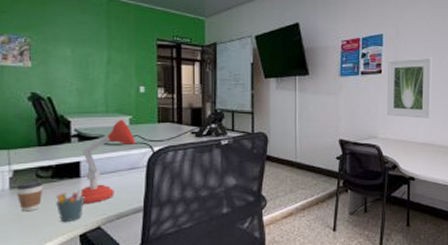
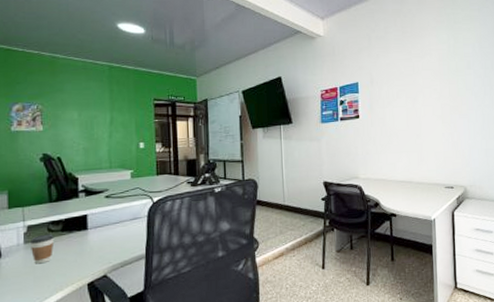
pen holder: present [56,188,85,223] -> none [66,240,92,273]
desk lamp: present [80,119,135,205] -> none [88,173,137,255]
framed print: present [387,57,433,118] -> none [364,101,407,158]

